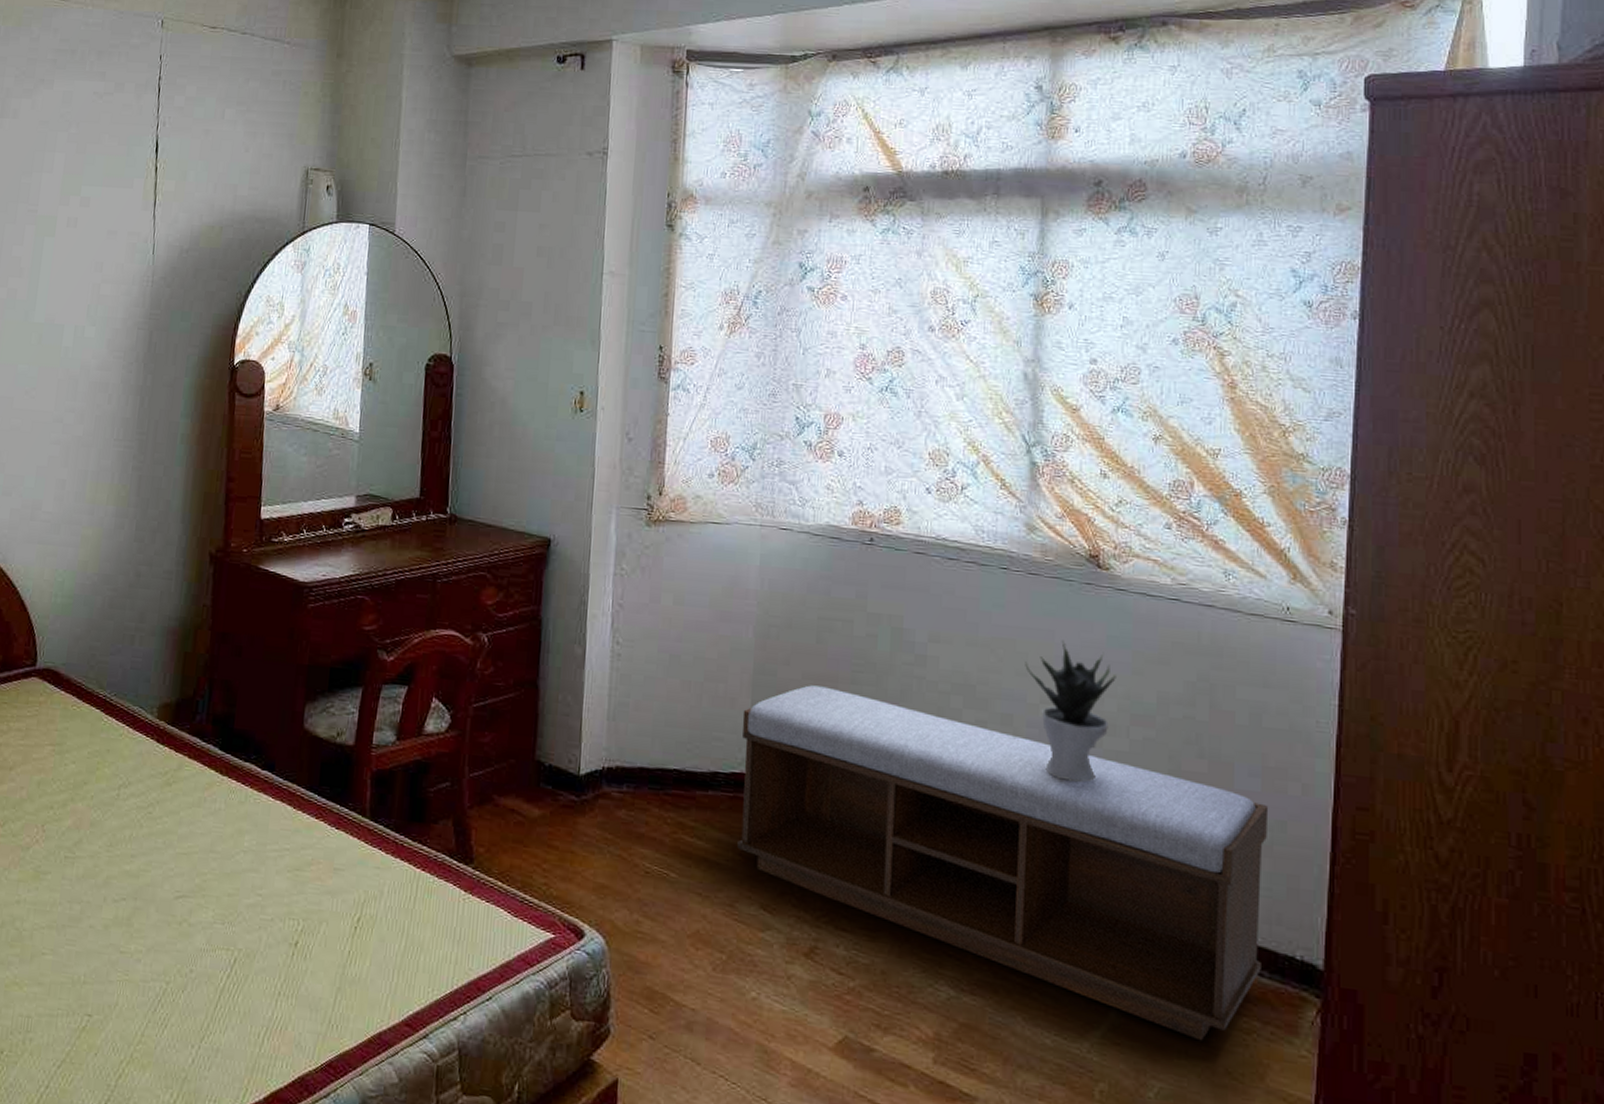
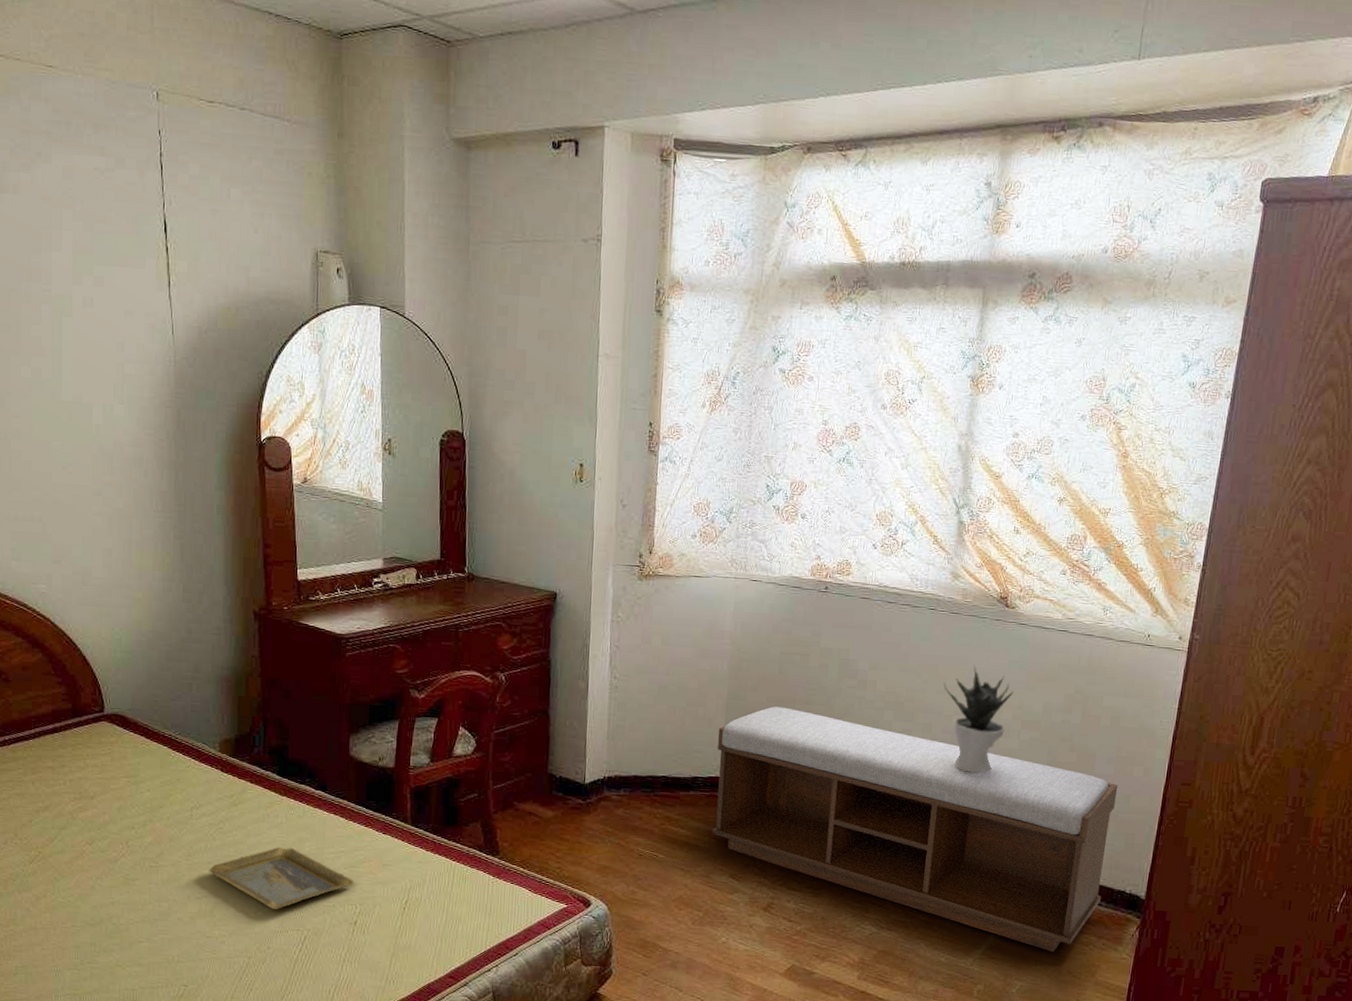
tray: none [131,840,299,921] -> present [209,847,354,909]

